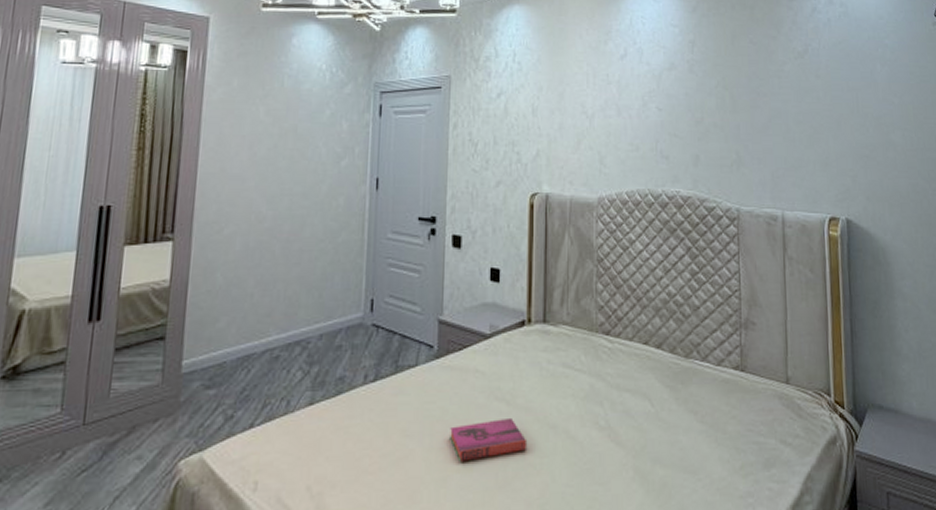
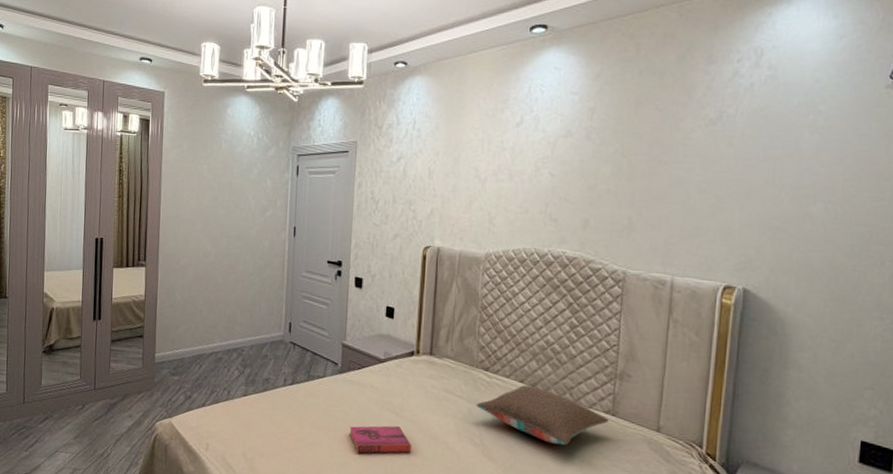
pillow: none [598,347,739,414] -> present [476,385,609,445]

